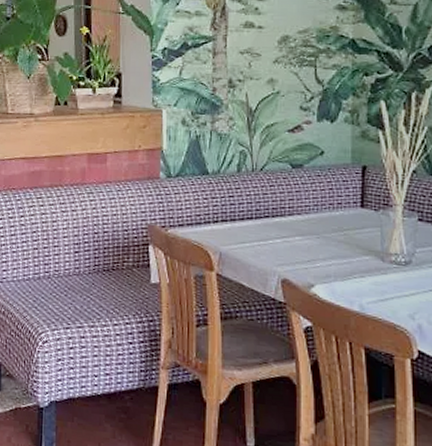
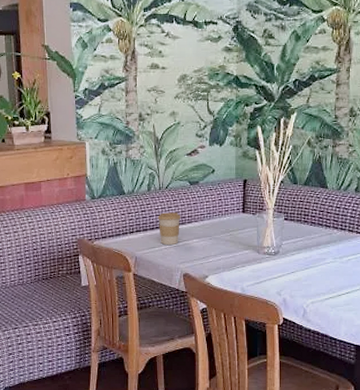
coffee cup: none [249,200,280,241] -> present [157,212,181,245]

